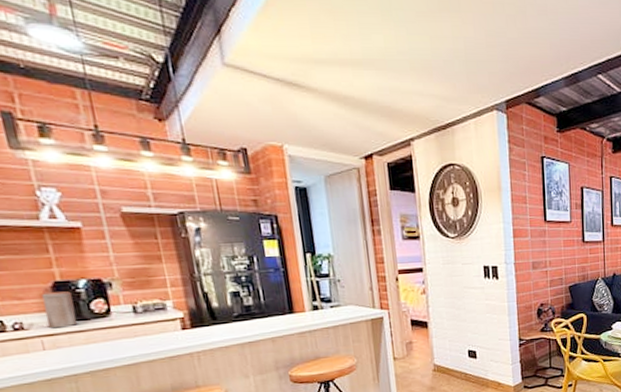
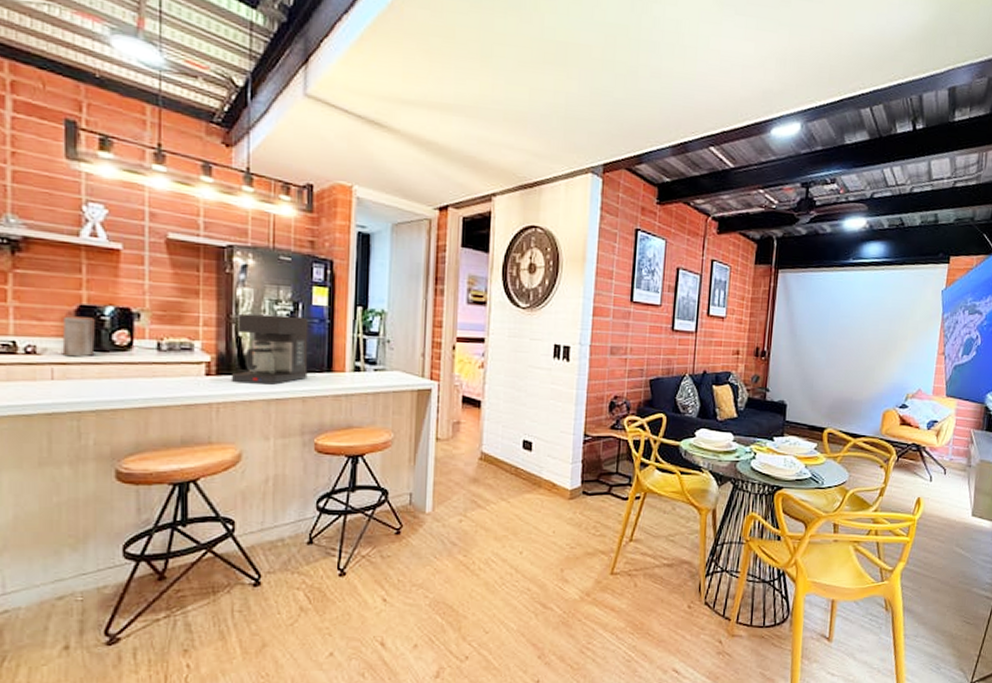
coffee maker: none [200,268,273,333] -> present [231,313,309,385]

